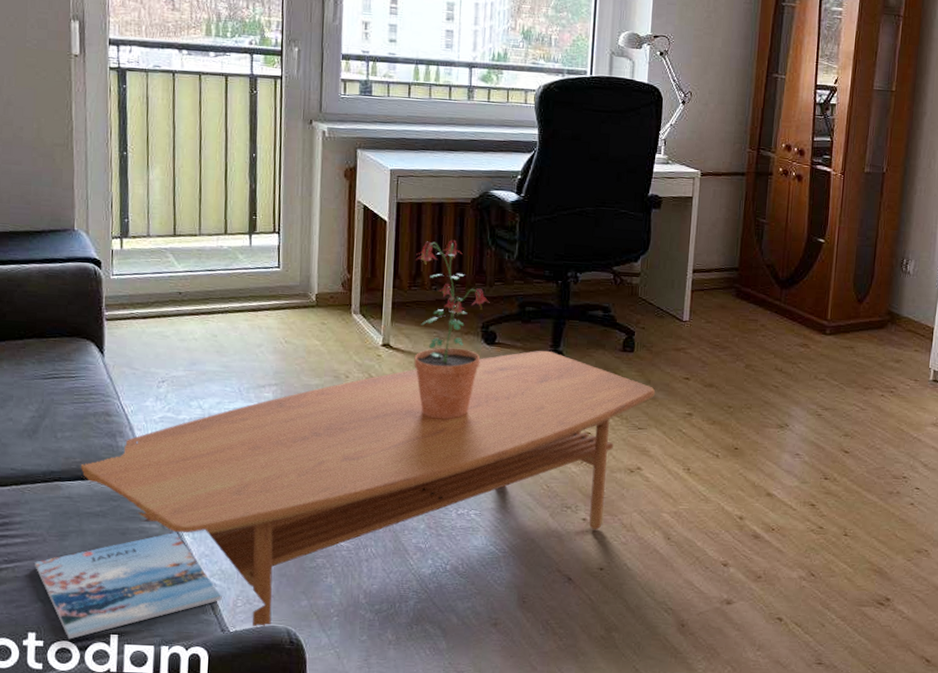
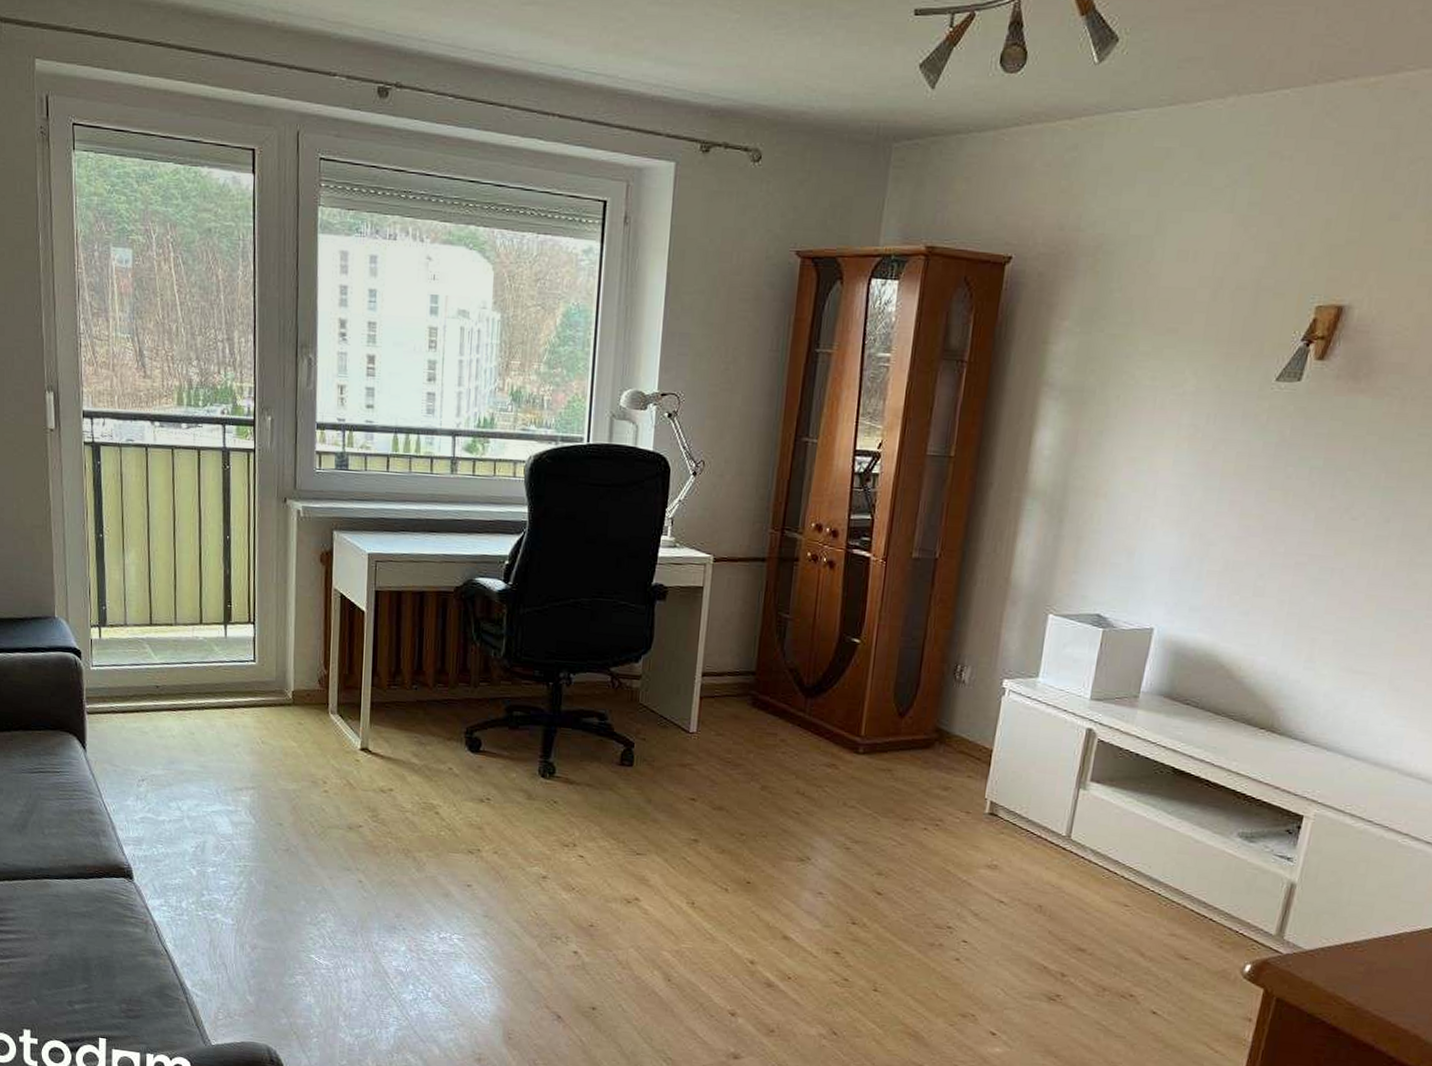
magazine: present [35,532,222,640] -> none [28,937,204,1040]
coffee table: present [80,350,656,627] -> none [67,760,657,1042]
potted plant: present [414,239,489,420] -> none [393,633,473,834]

